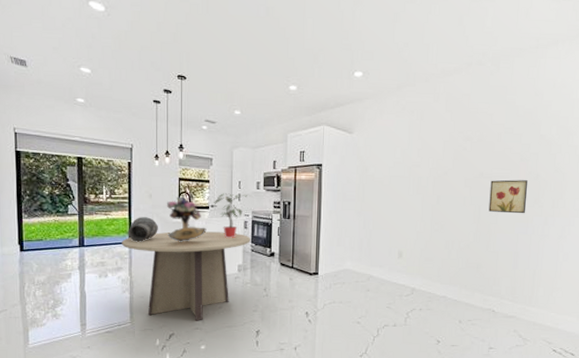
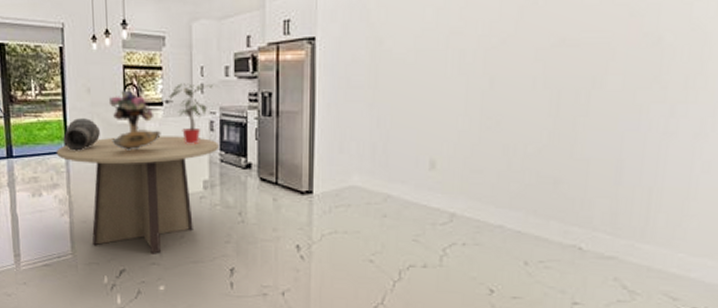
wall art: present [488,179,529,214] -> none [574,47,643,100]

